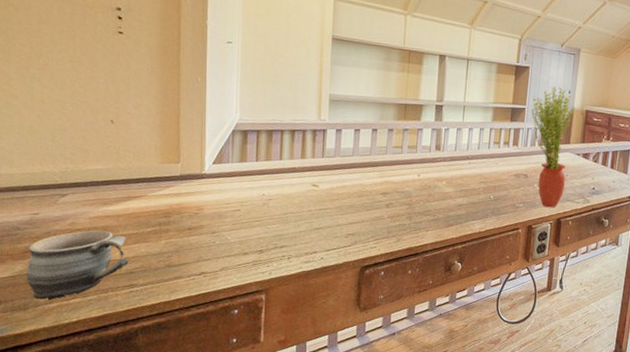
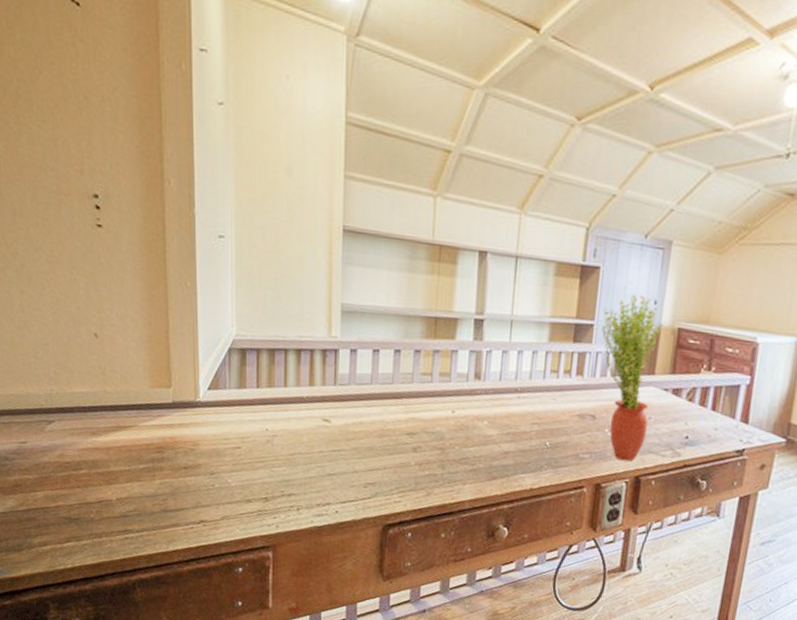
mug: present [26,230,129,300] -> none [17,464,122,542]

